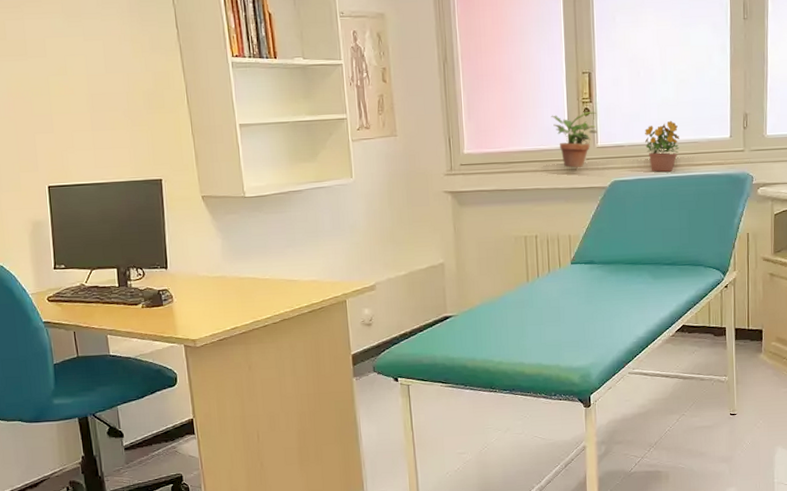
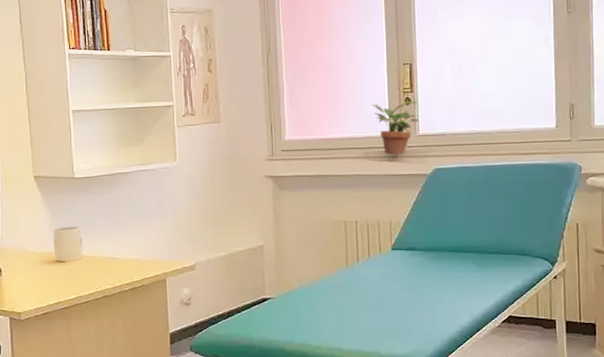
mug: none [225,248,259,286] -> present [53,226,83,262]
flowerpot: present [645,120,680,172] -> none [467,110,503,161]

